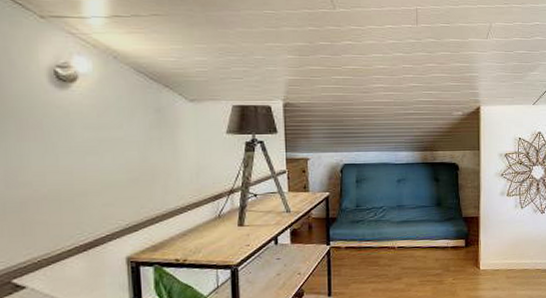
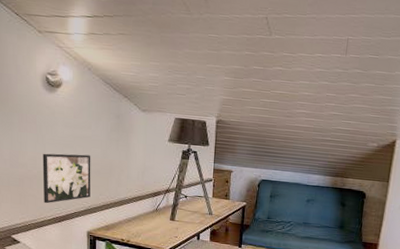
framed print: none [54,160,128,230] -> present [42,153,91,204]

